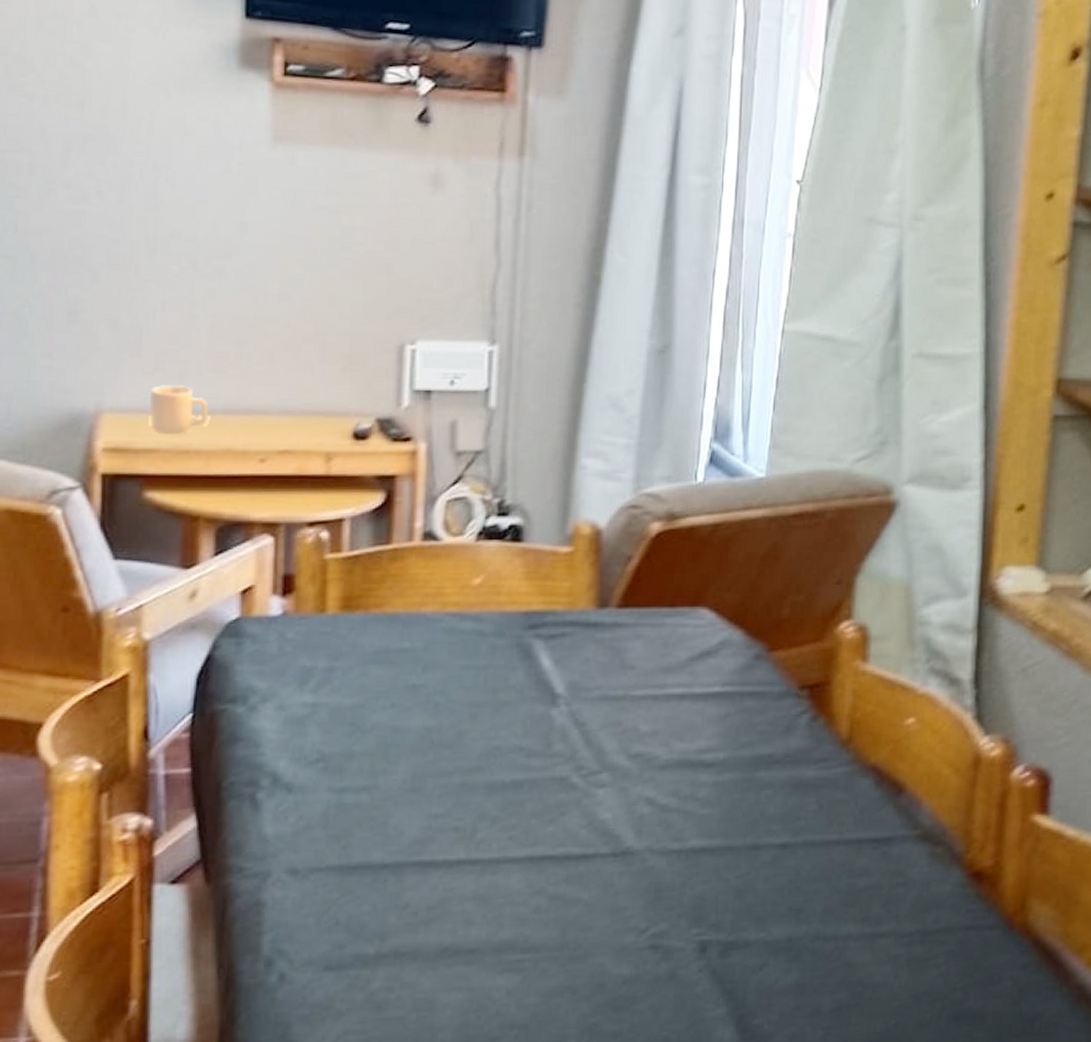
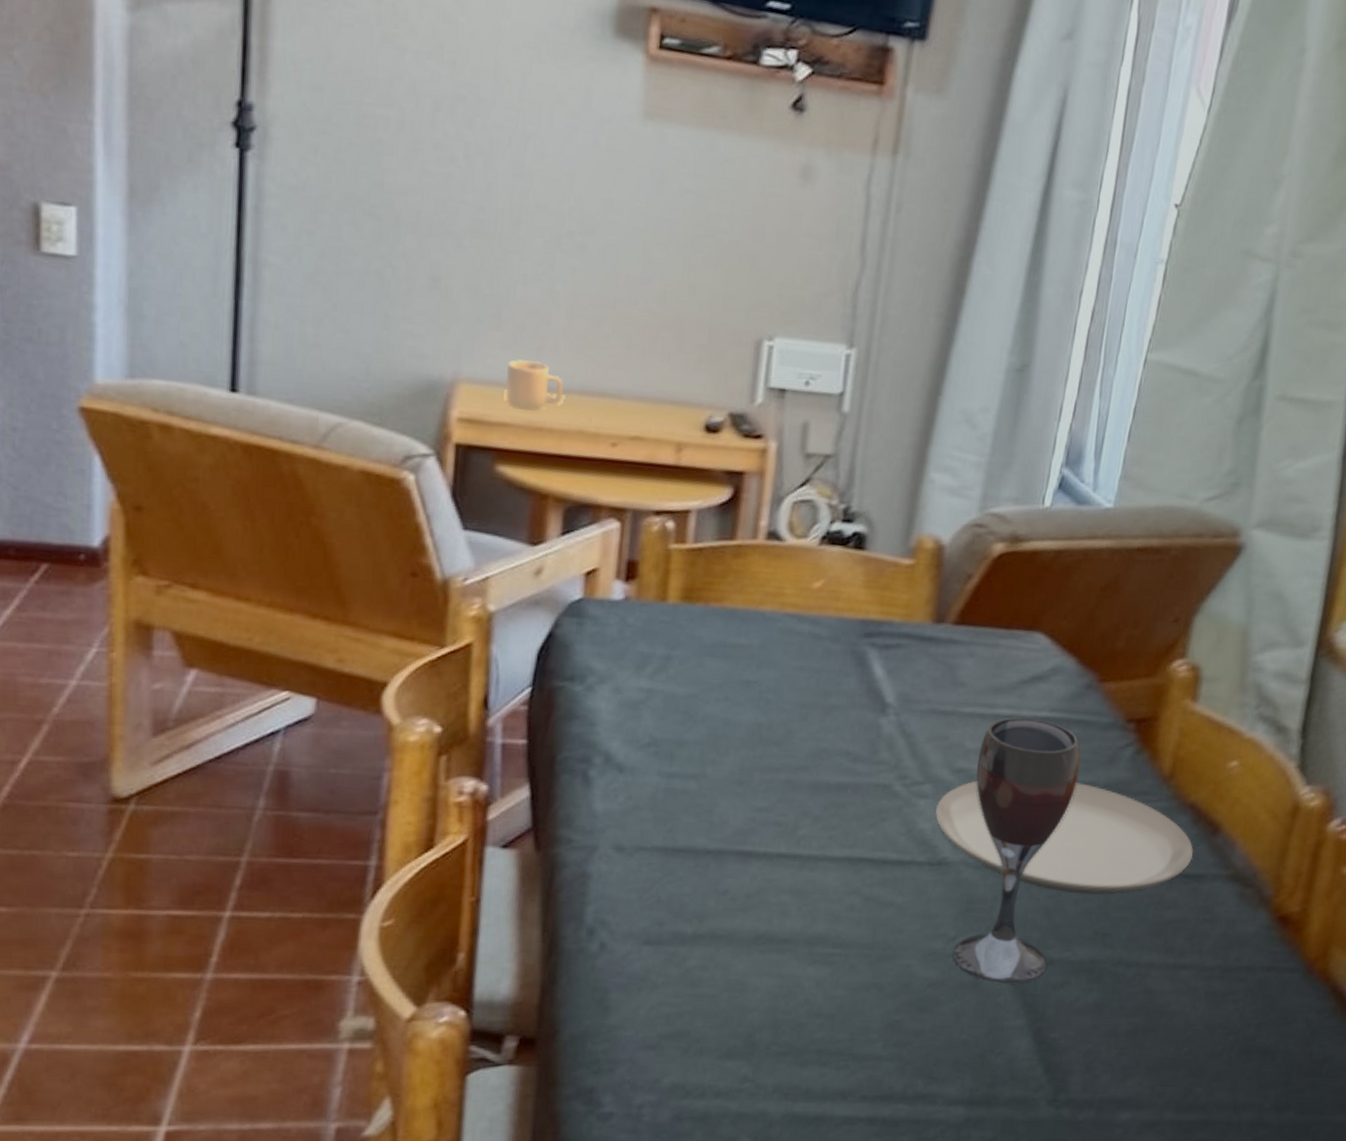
plate: none [616,756,880,871] -> present [935,780,1194,895]
cup: none [645,694,757,973] -> present [952,717,1080,985]

